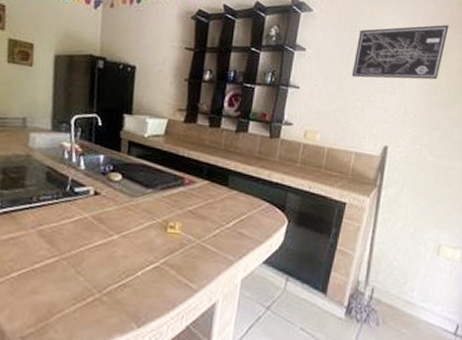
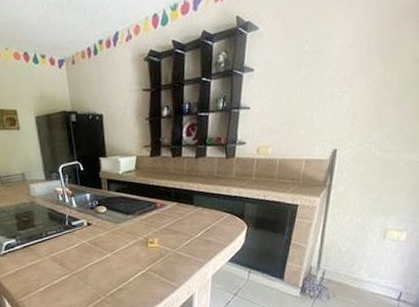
wall art: present [351,24,449,80] -> none [300,15,403,88]

